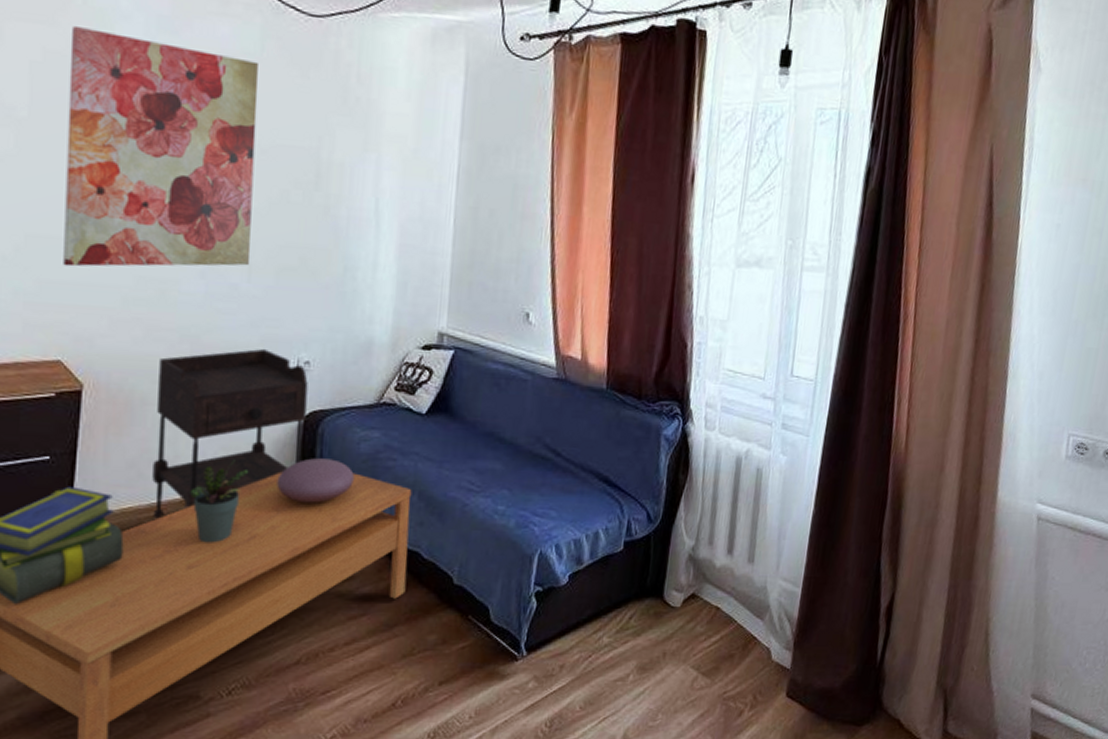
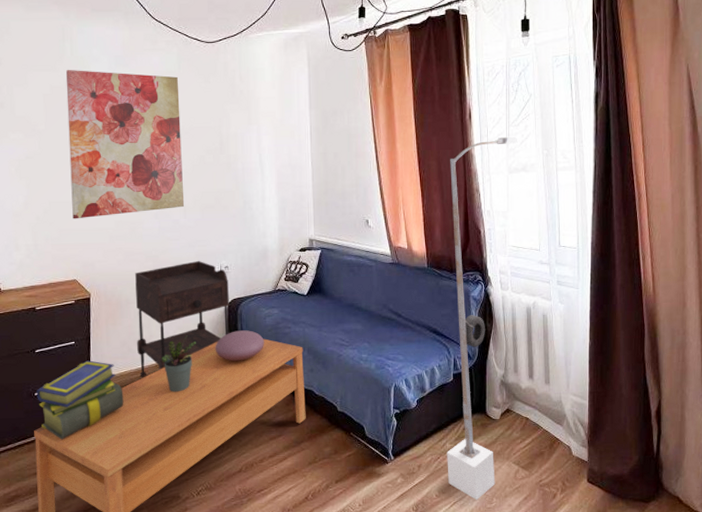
street lamp: none [599,214,755,716] -> present [447,136,518,500]

